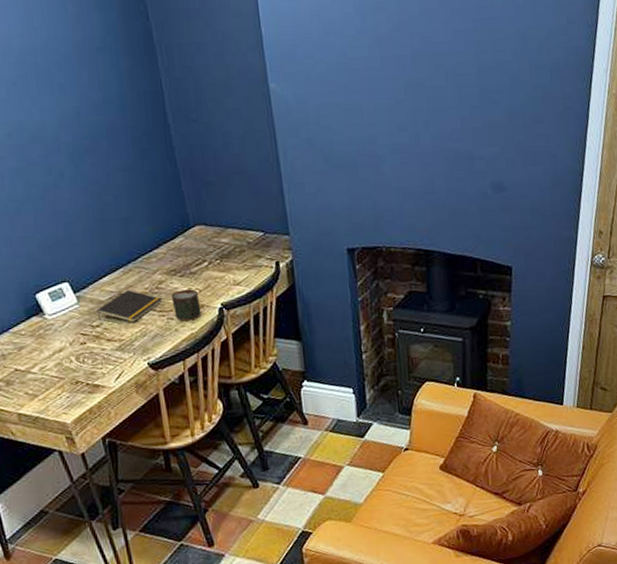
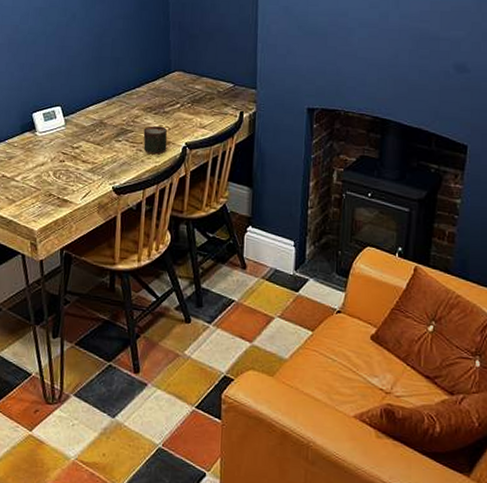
notepad: present [96,290,163,323] -> none [78,120,136,150]

